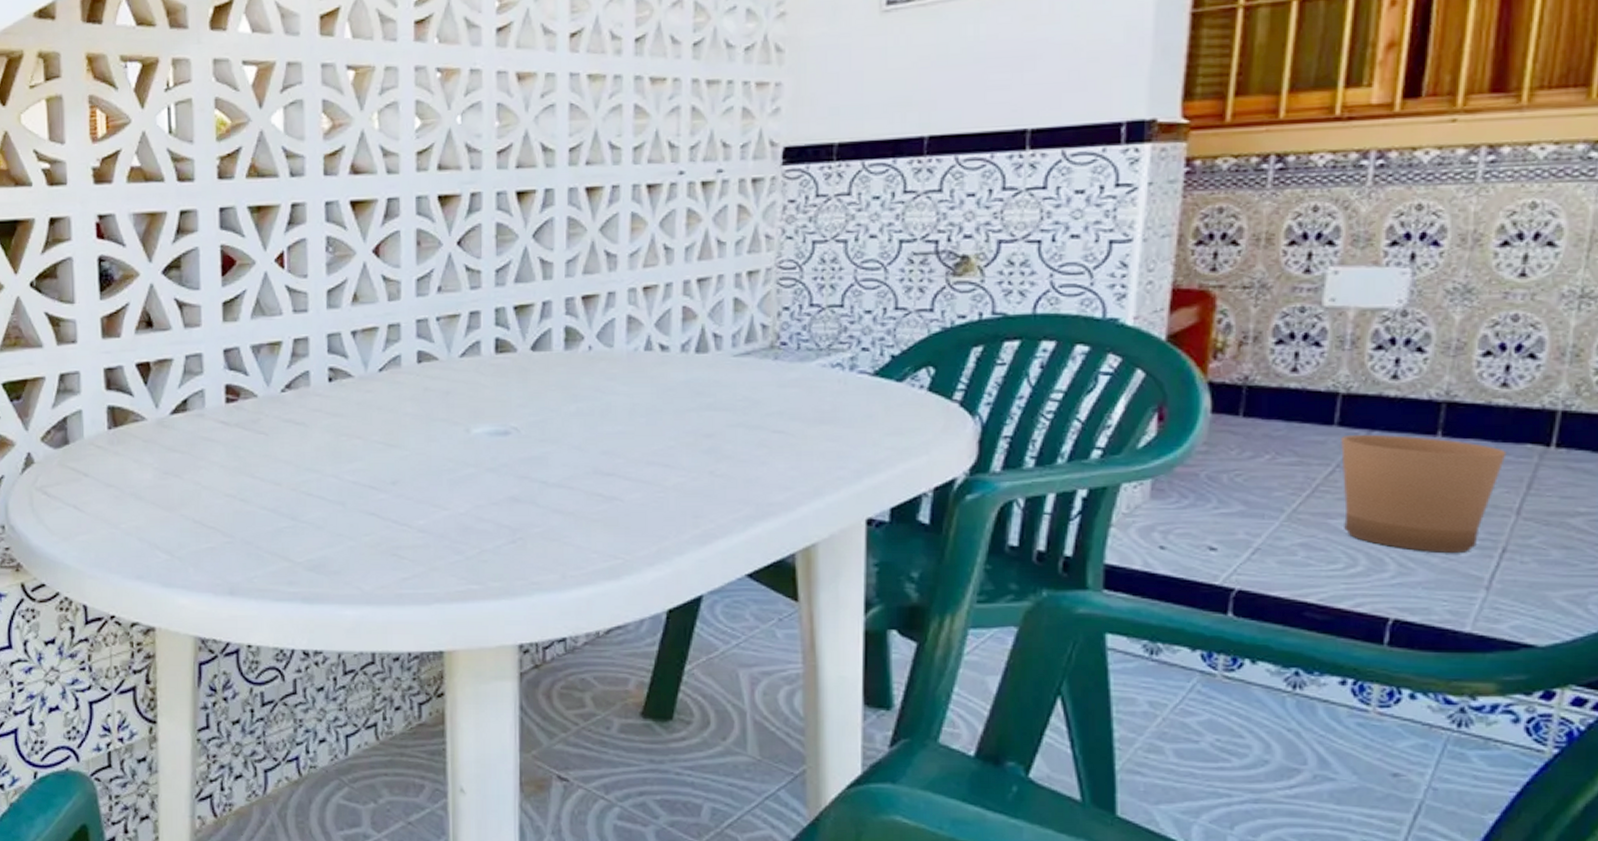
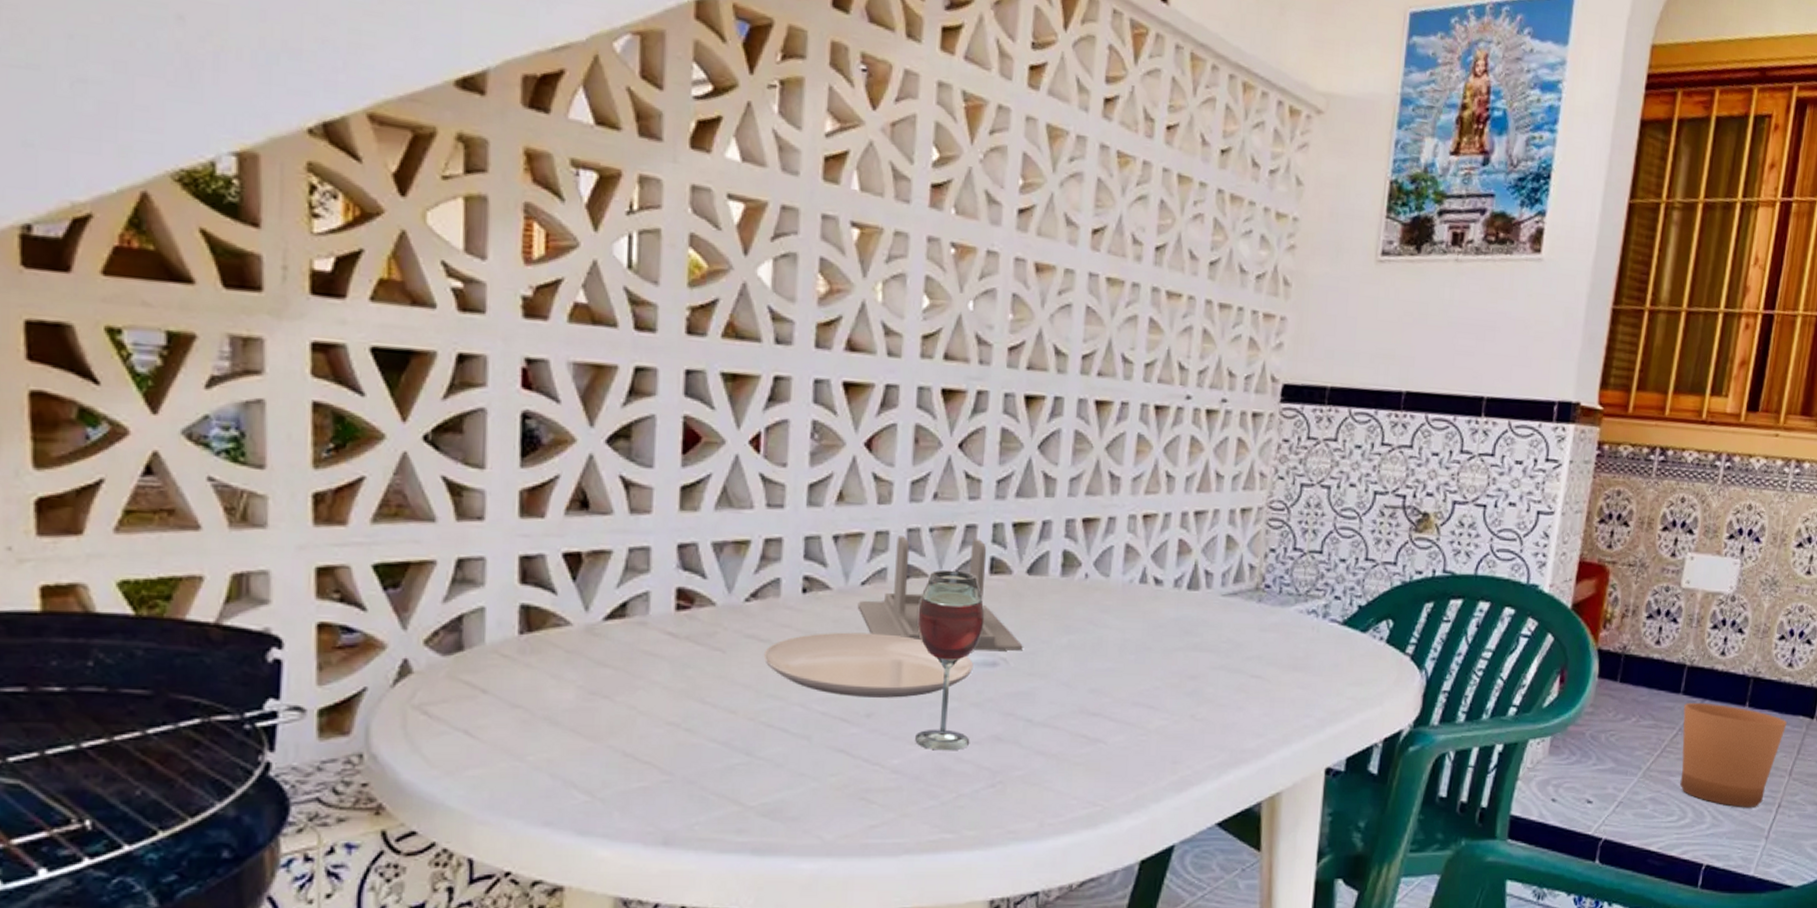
plate: none [300,412,486,467] -> present [763,632,973,698]
napkin holder: none [377,323,532,421] -> present [857,536,1023,651]
wineglass: none [431,352,494,512] -> present [915,570,985,751]

